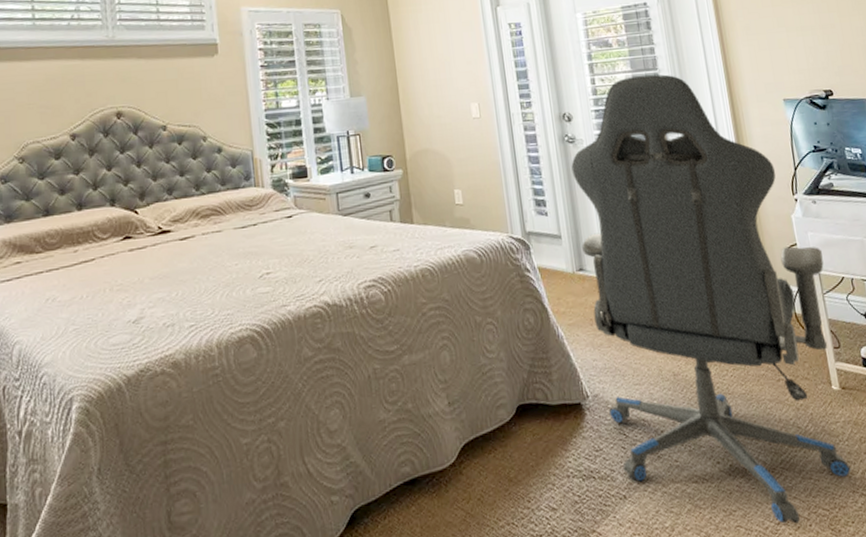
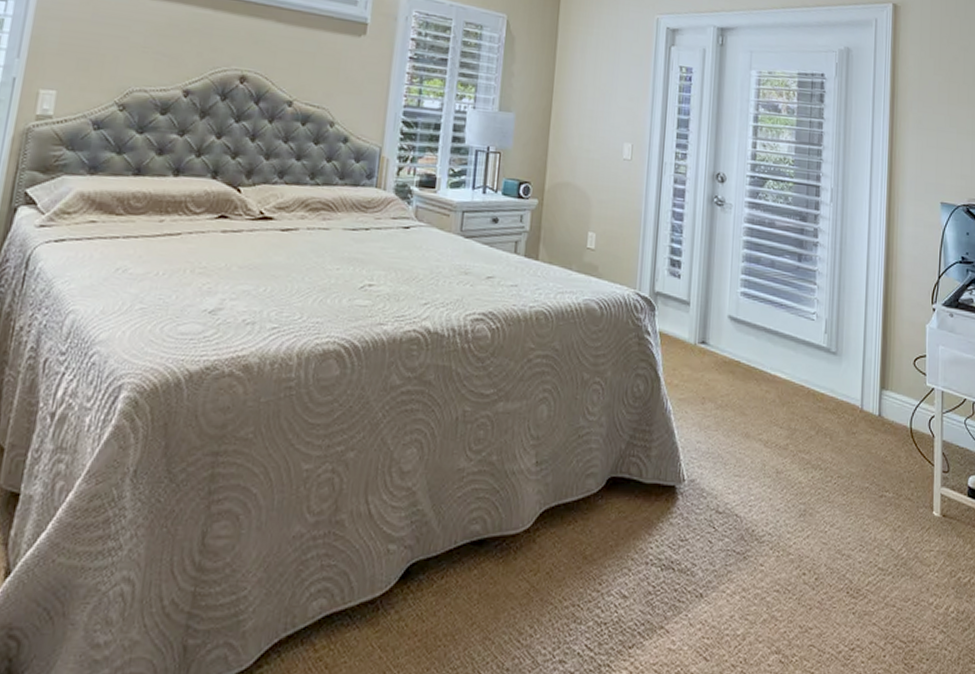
chair: present [571,74,851,524] -> none [702,148,949,652]

